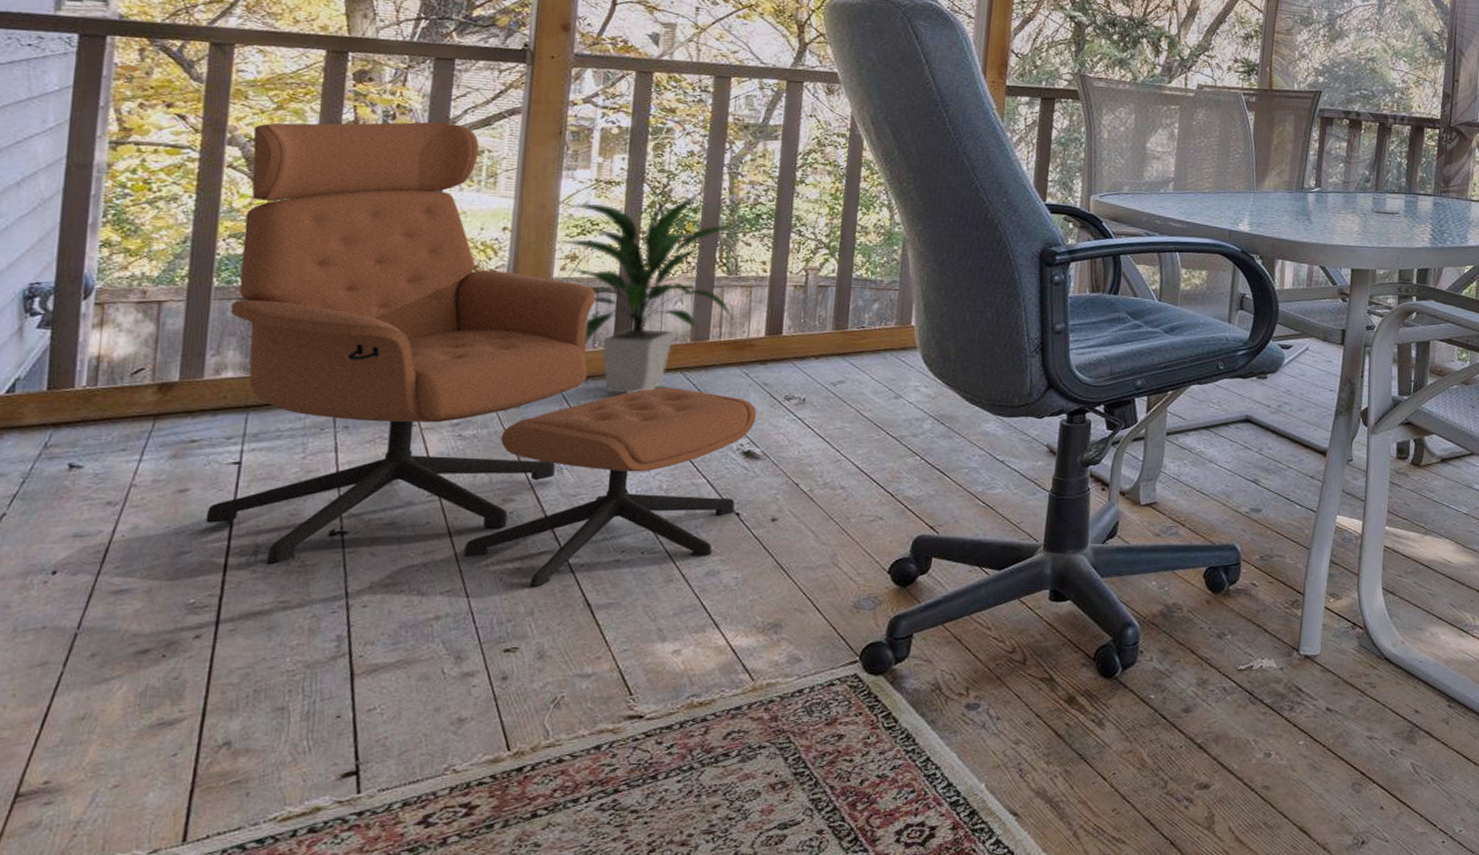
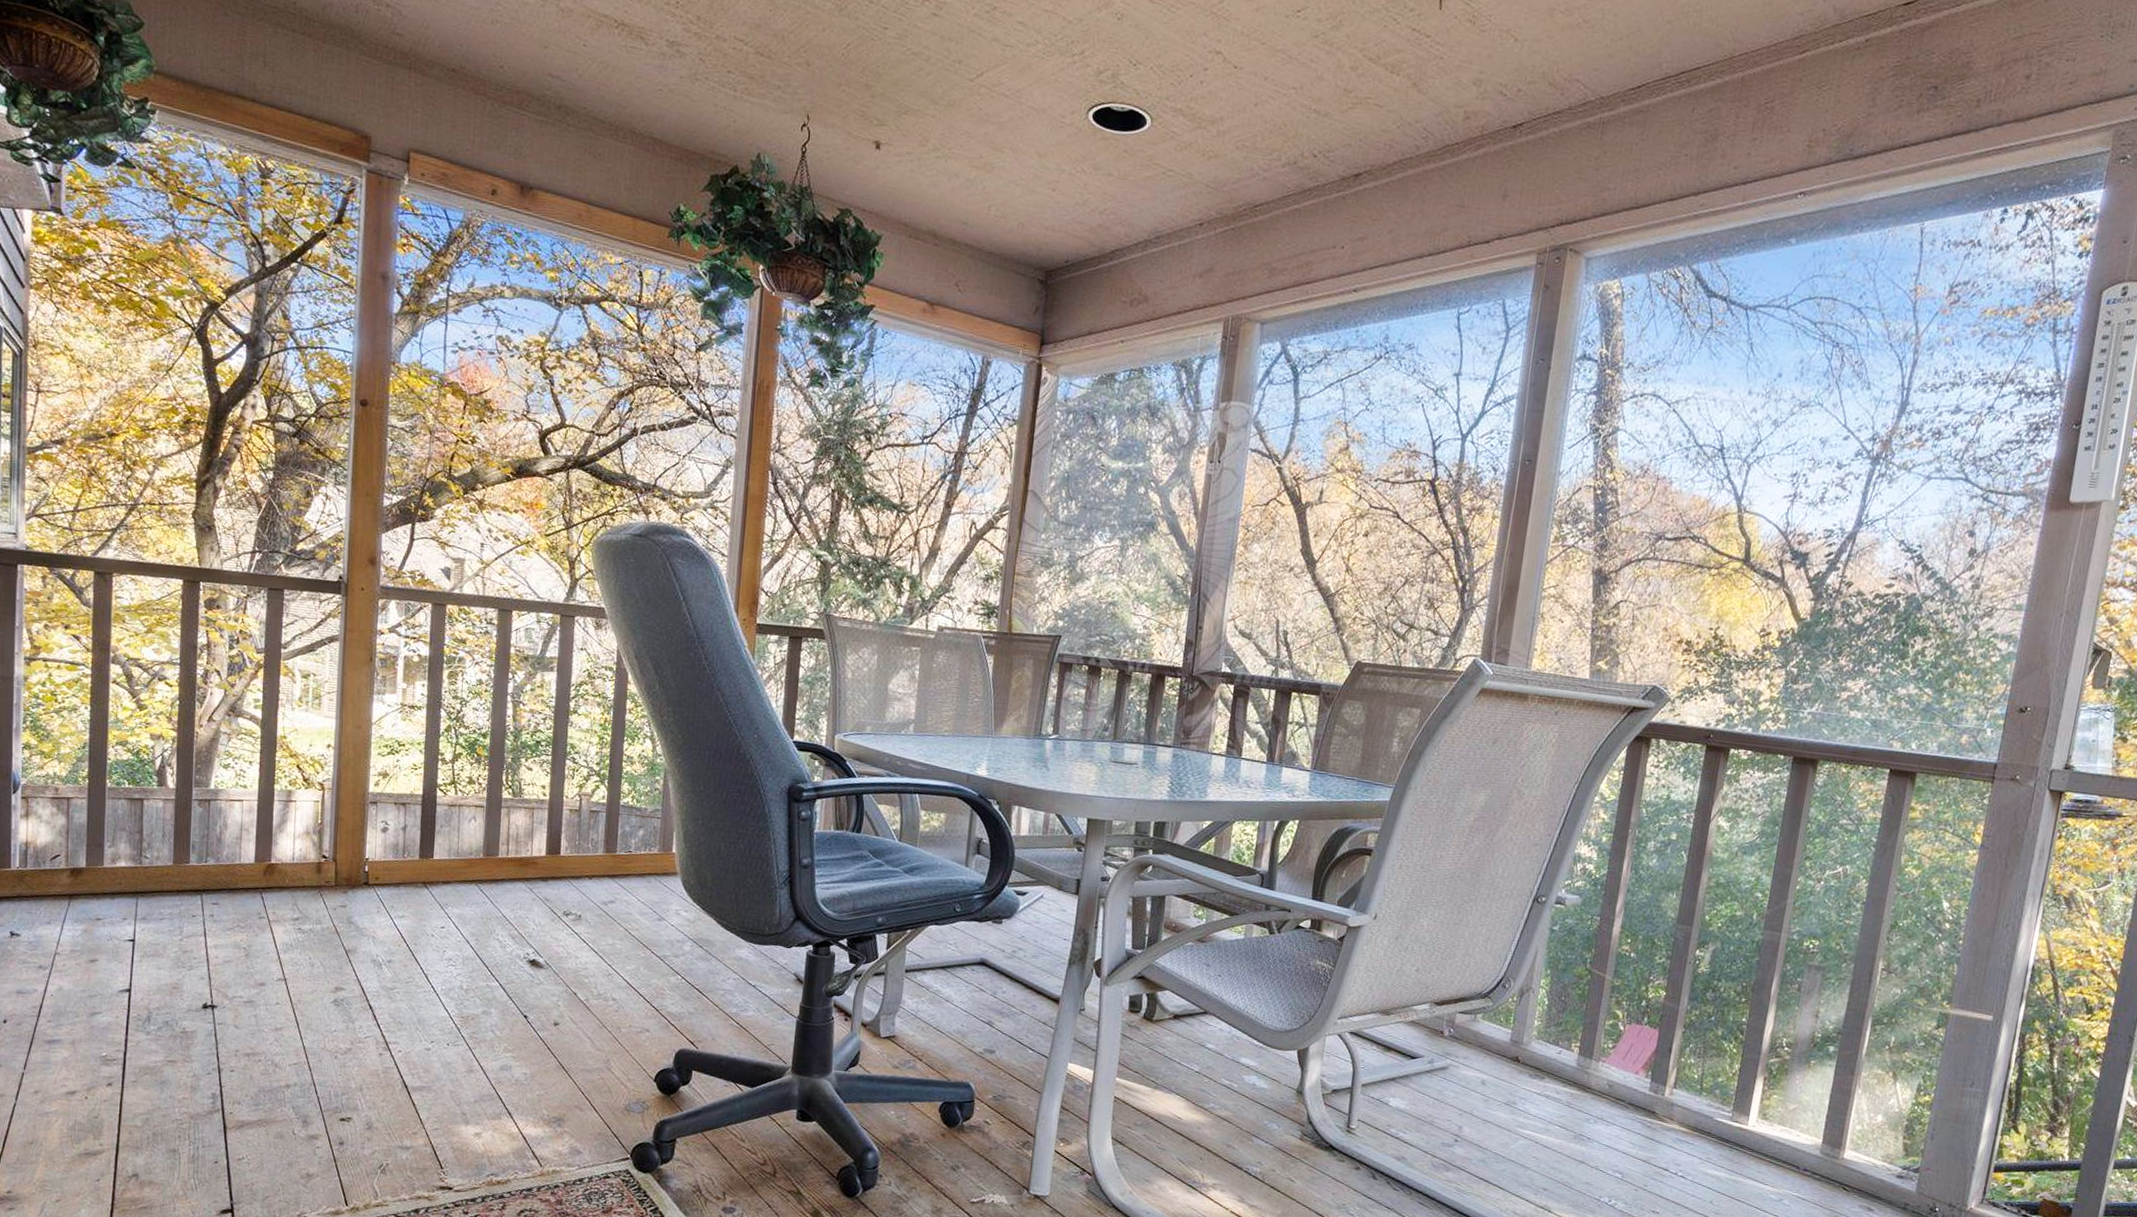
lounge chair: present [205,121,757,588] -> none [111,644,540,1068]
indoor plant: present [557,188,742,394] -> none [371,714,524,901]

